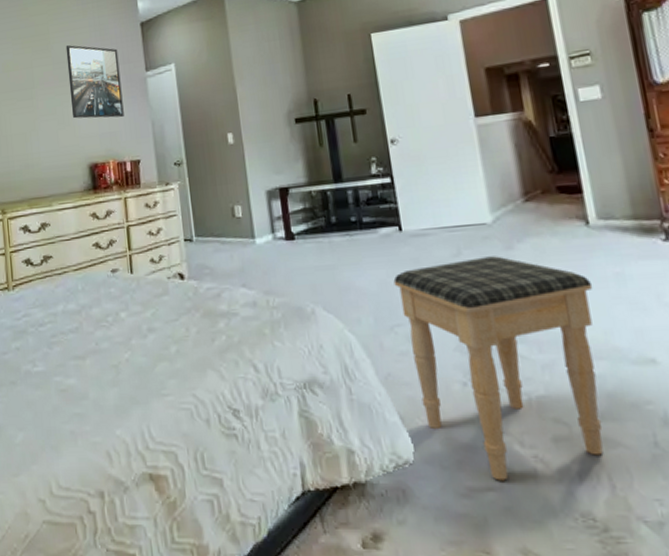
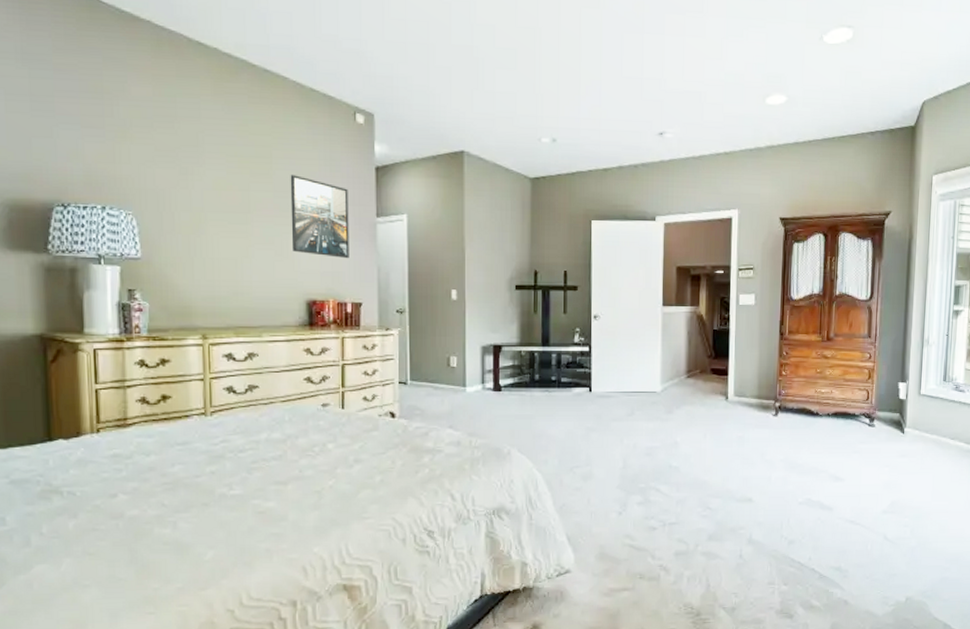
footstool: present [393,256,604,481] -> none [578,418,722,583]

